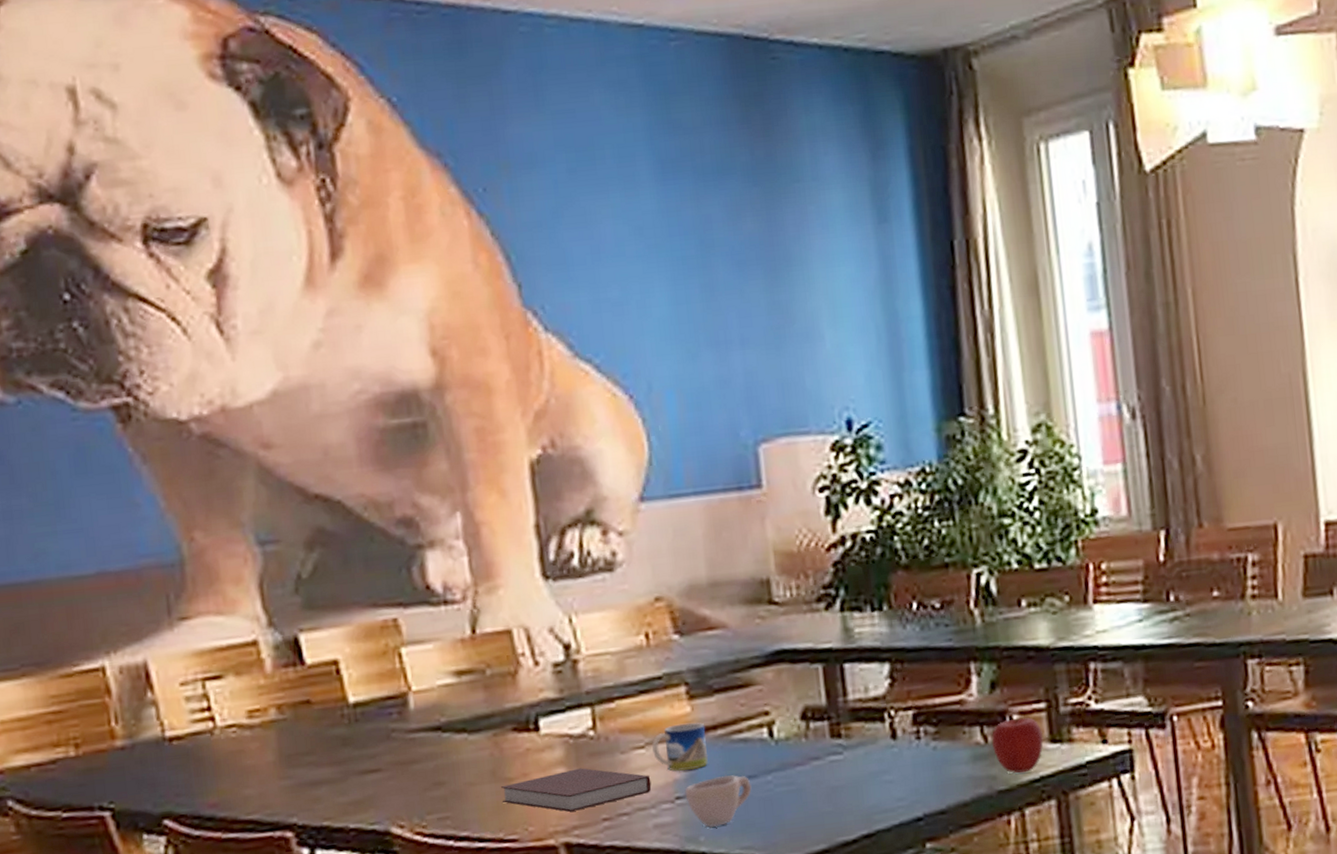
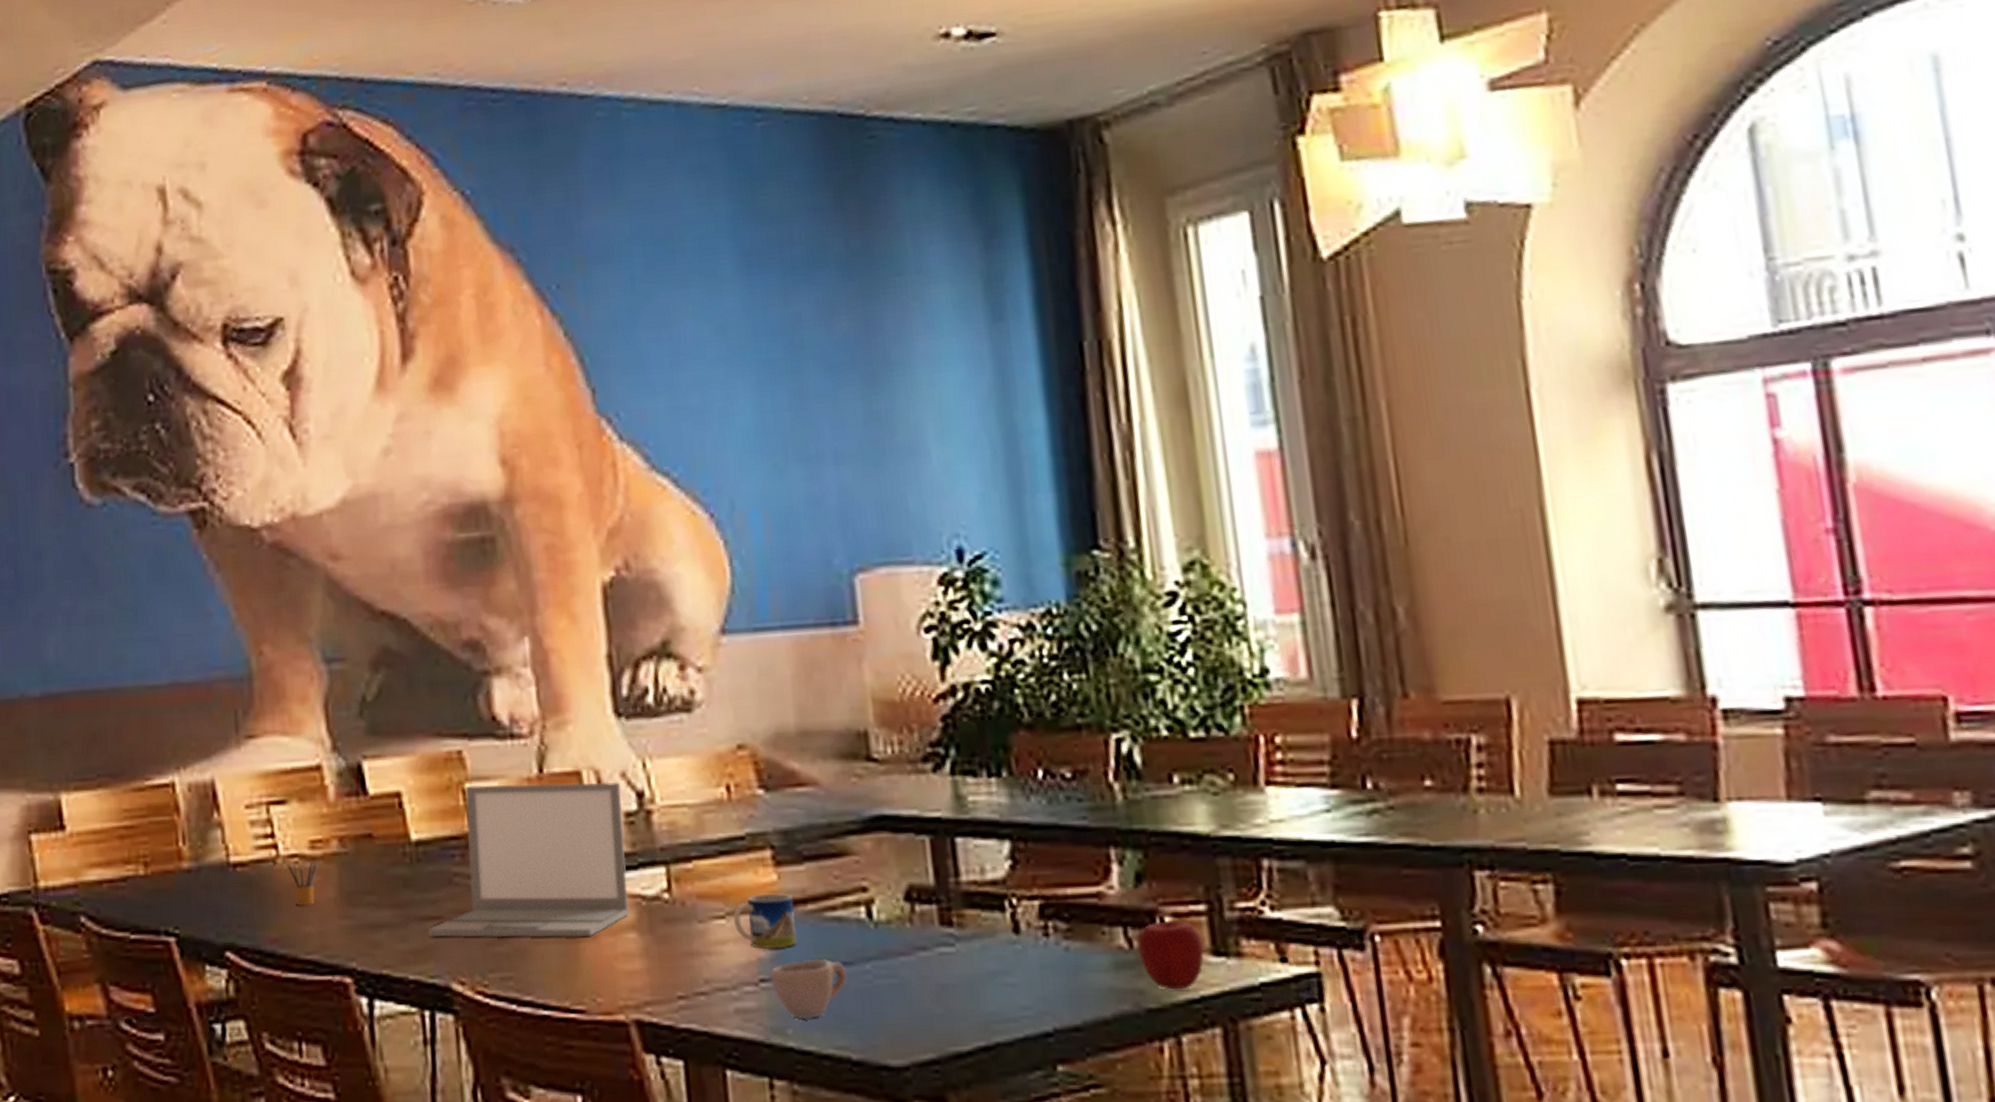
pencil box: none [225,727,258,771] -> present [287,859,320,906]
laptop: none [367,637,557,788] -> present [428,781,629,938]
notebook: present [501,768,652,812] -> none [568,935,733,984]

